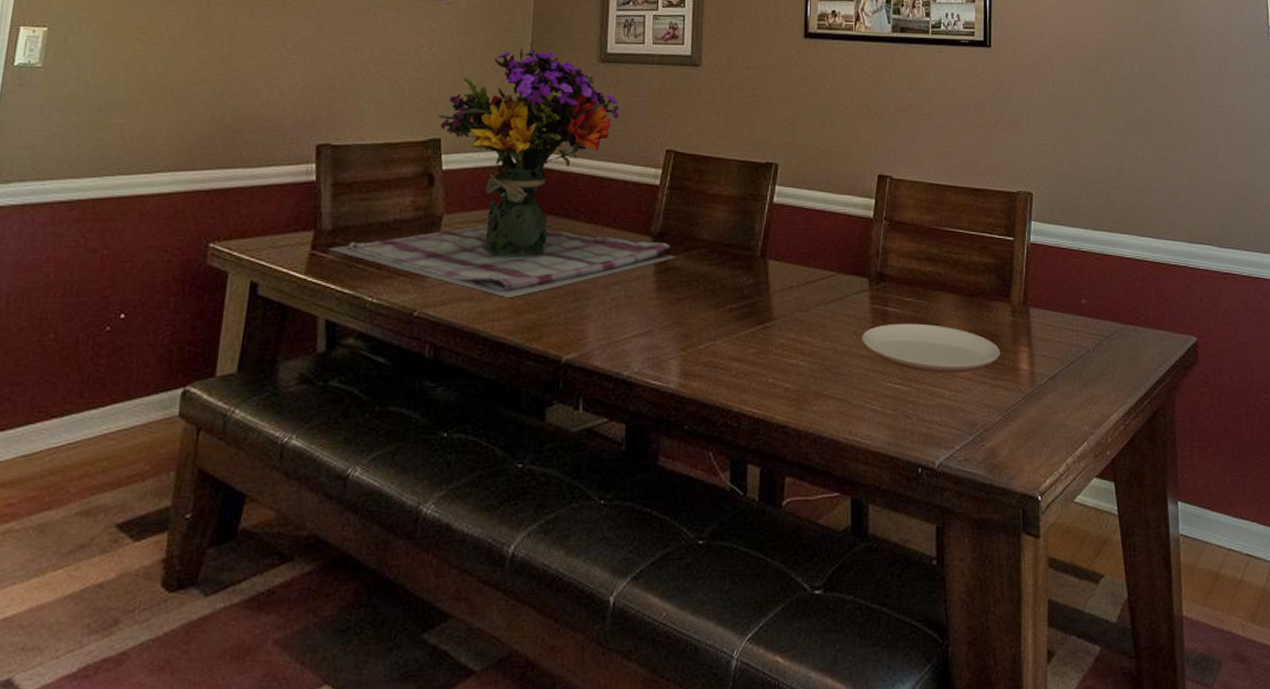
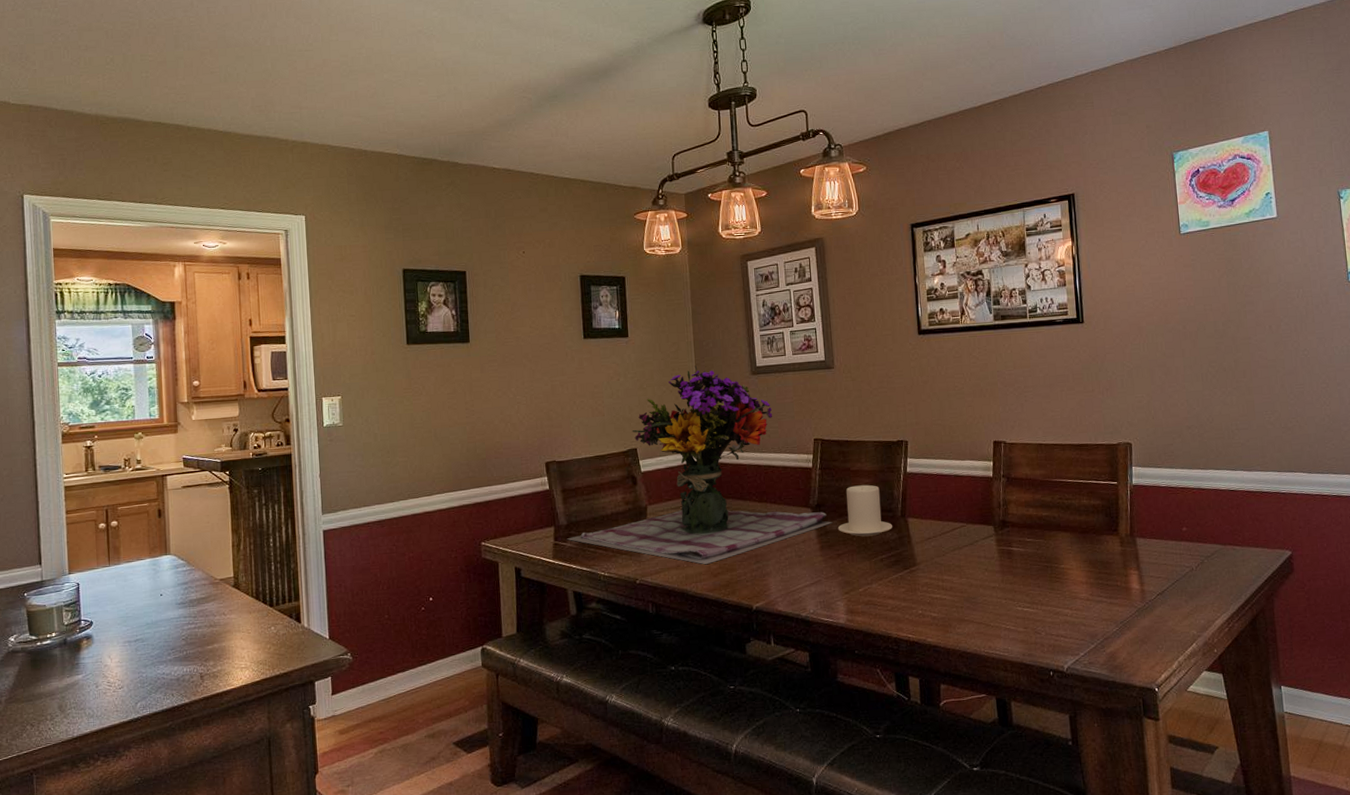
candle: none [681,213,748,279] -> present [837,484,892,537]
plate: present [862,323,1000,373] -> none [992,558,1113,597]

